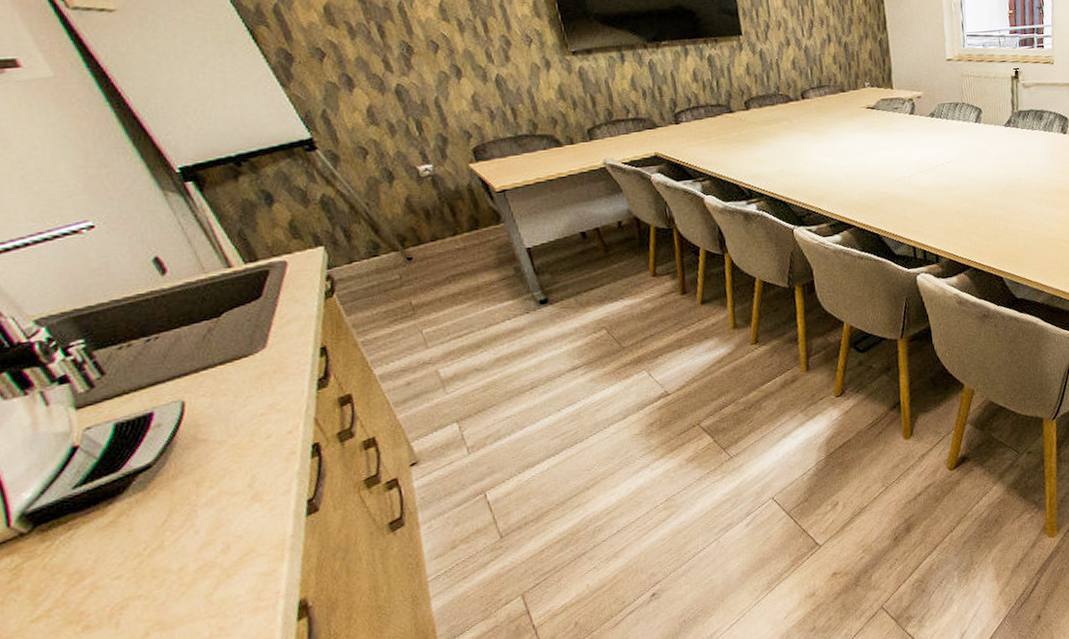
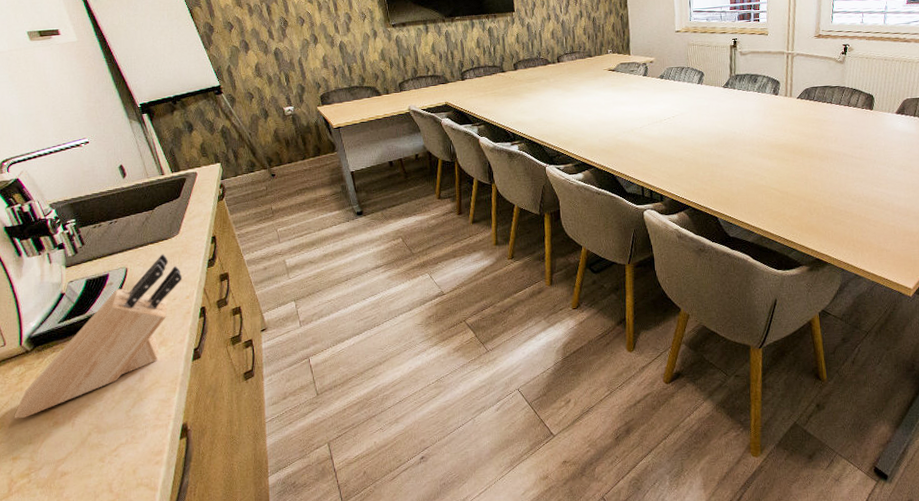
knife block: none [10,376,279,630] -> present [14,253,183,419]

